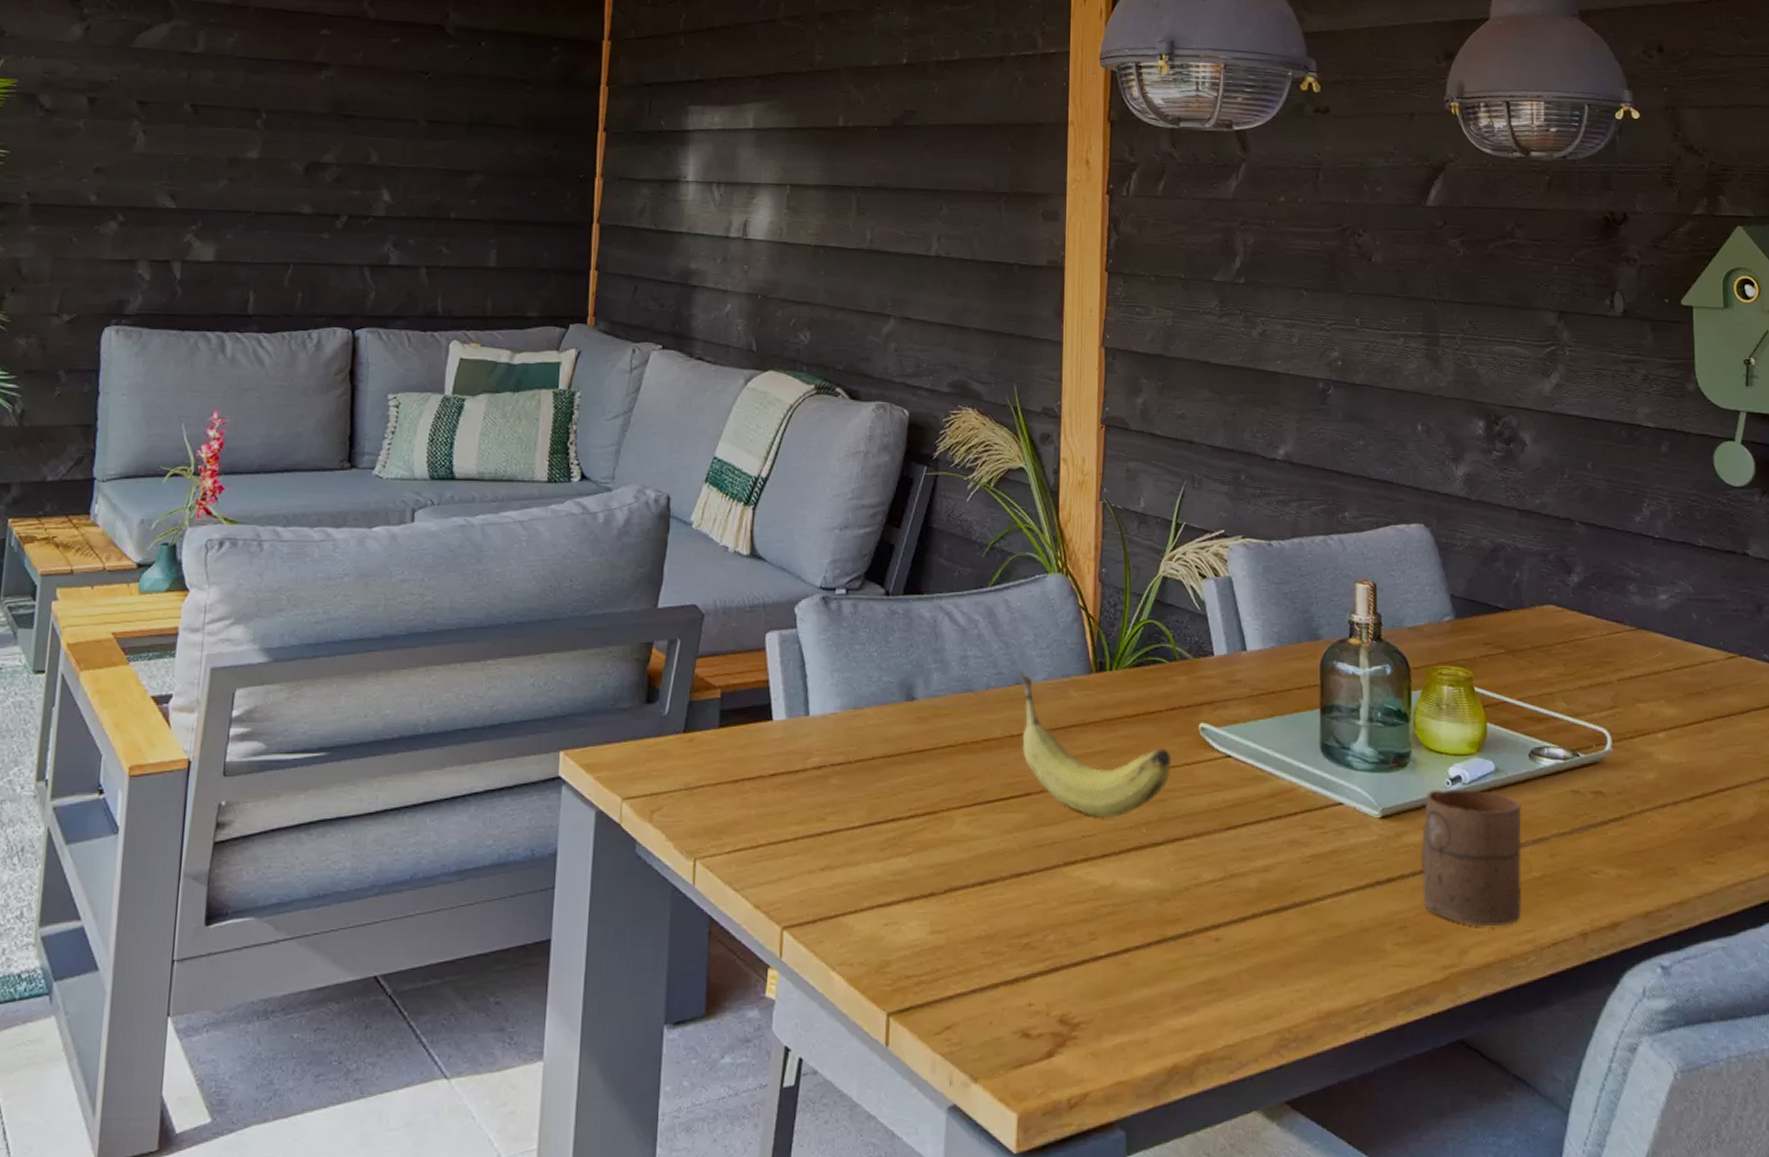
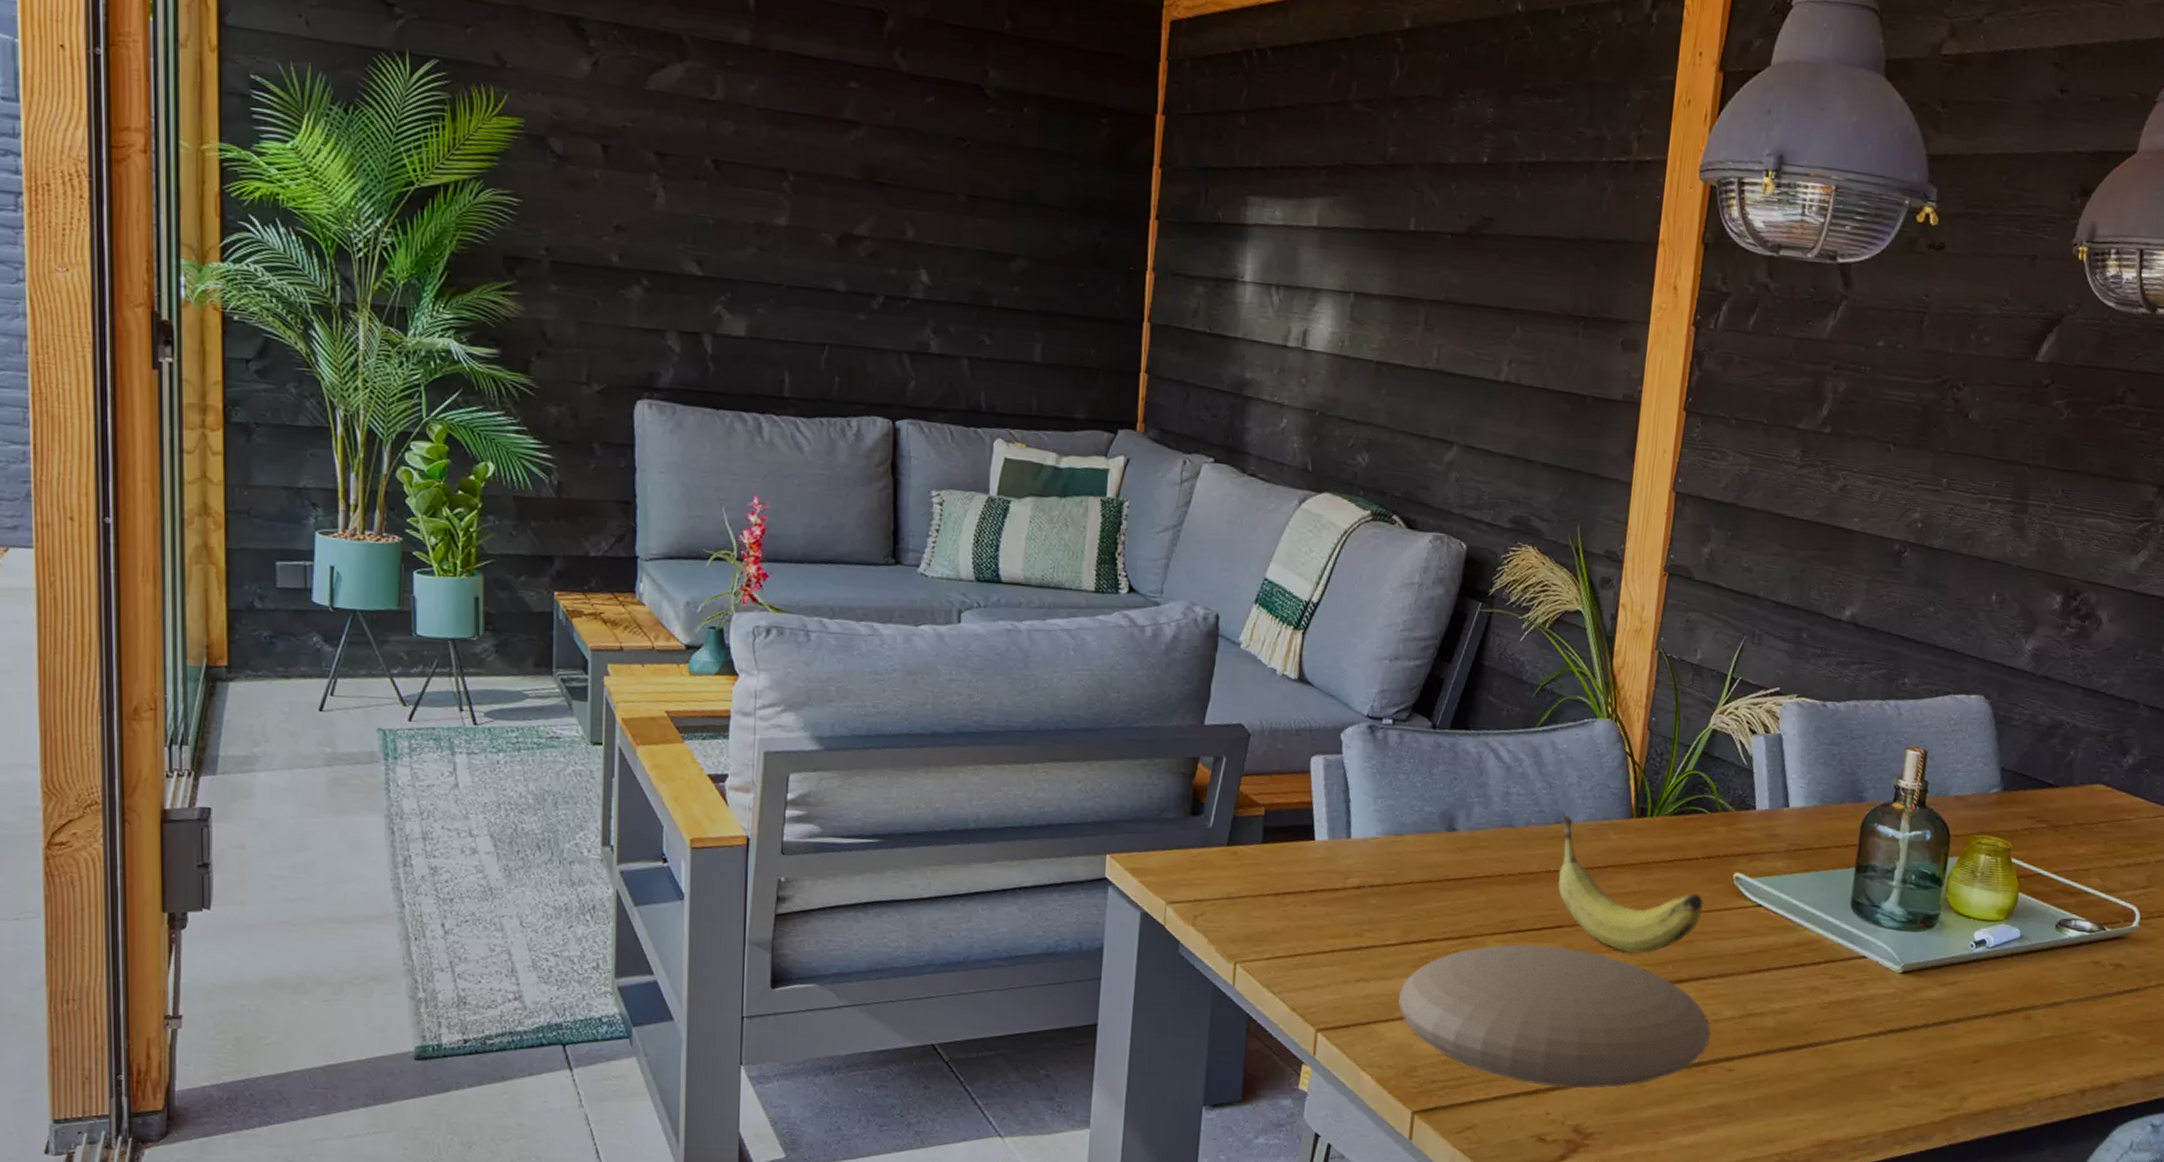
plate: none [866,815,1193,973] -> present [1398,944,1711,1089]
cup: present [1420,789,1522,927] -> none [1932,951,2041,1079]

